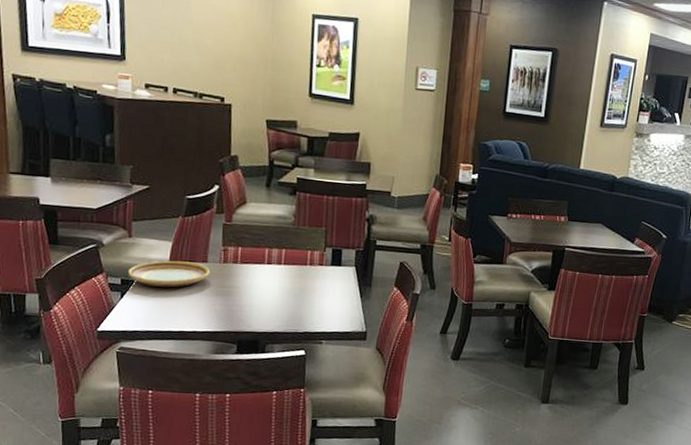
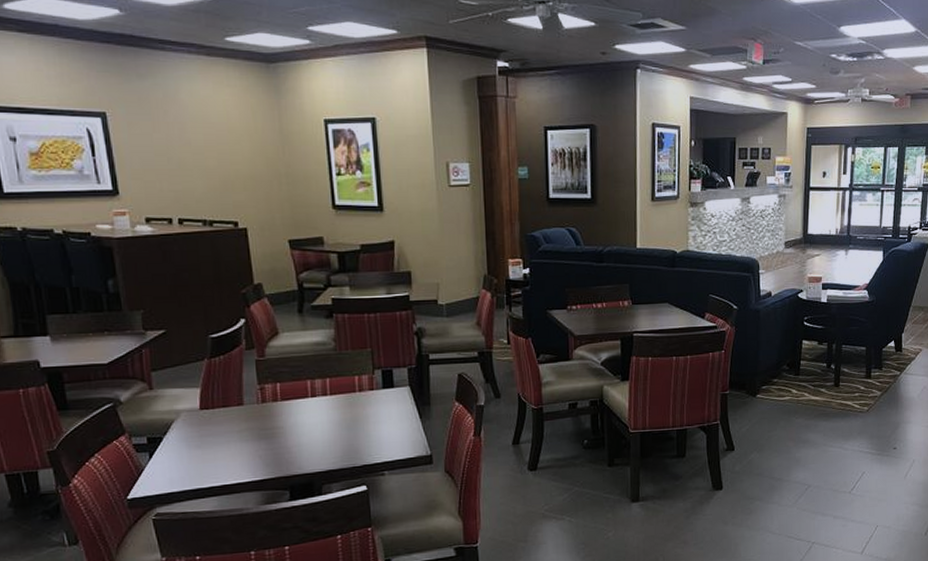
plate: present [127,260,211,288] -> none [153,407,248,440]

